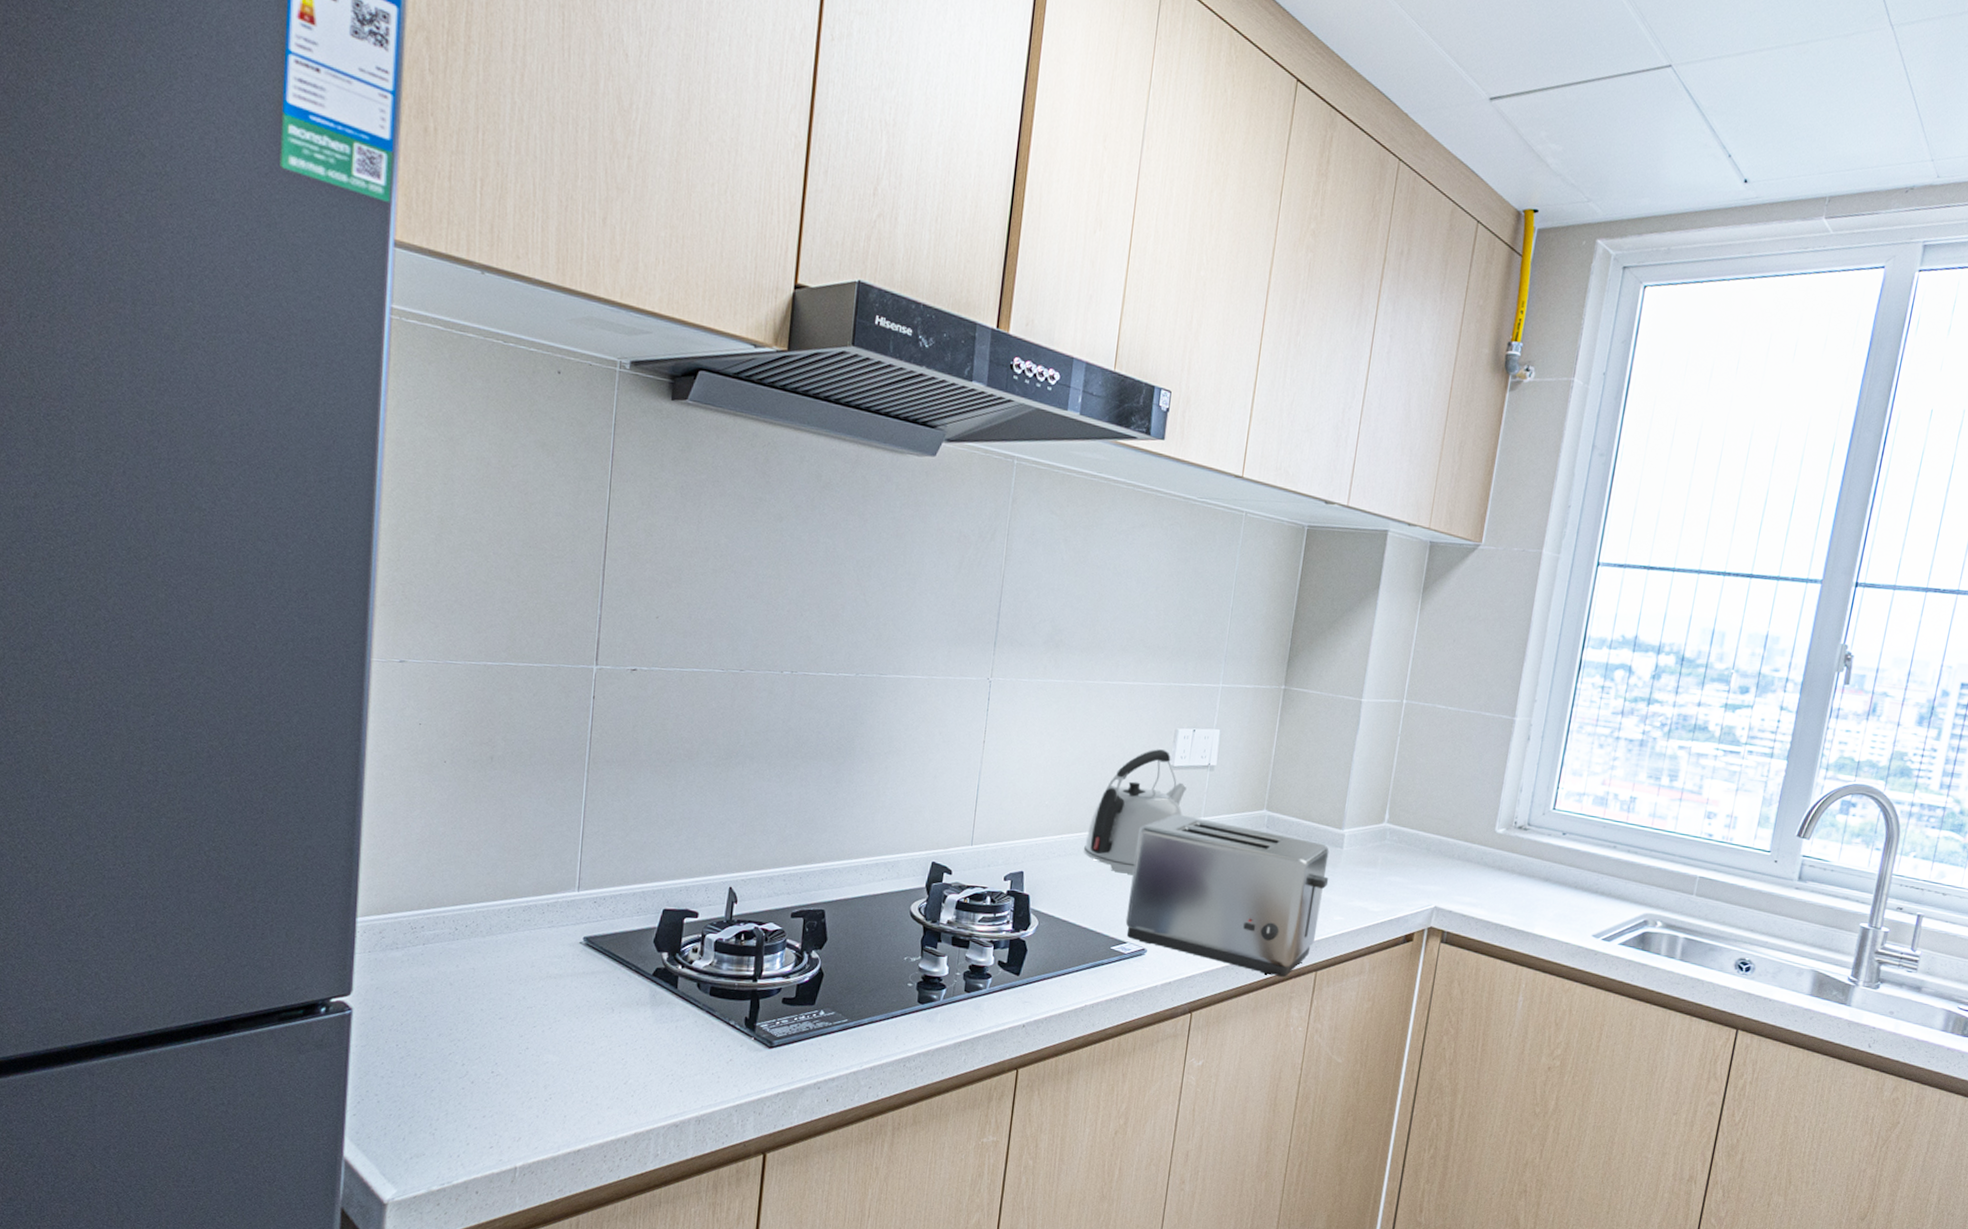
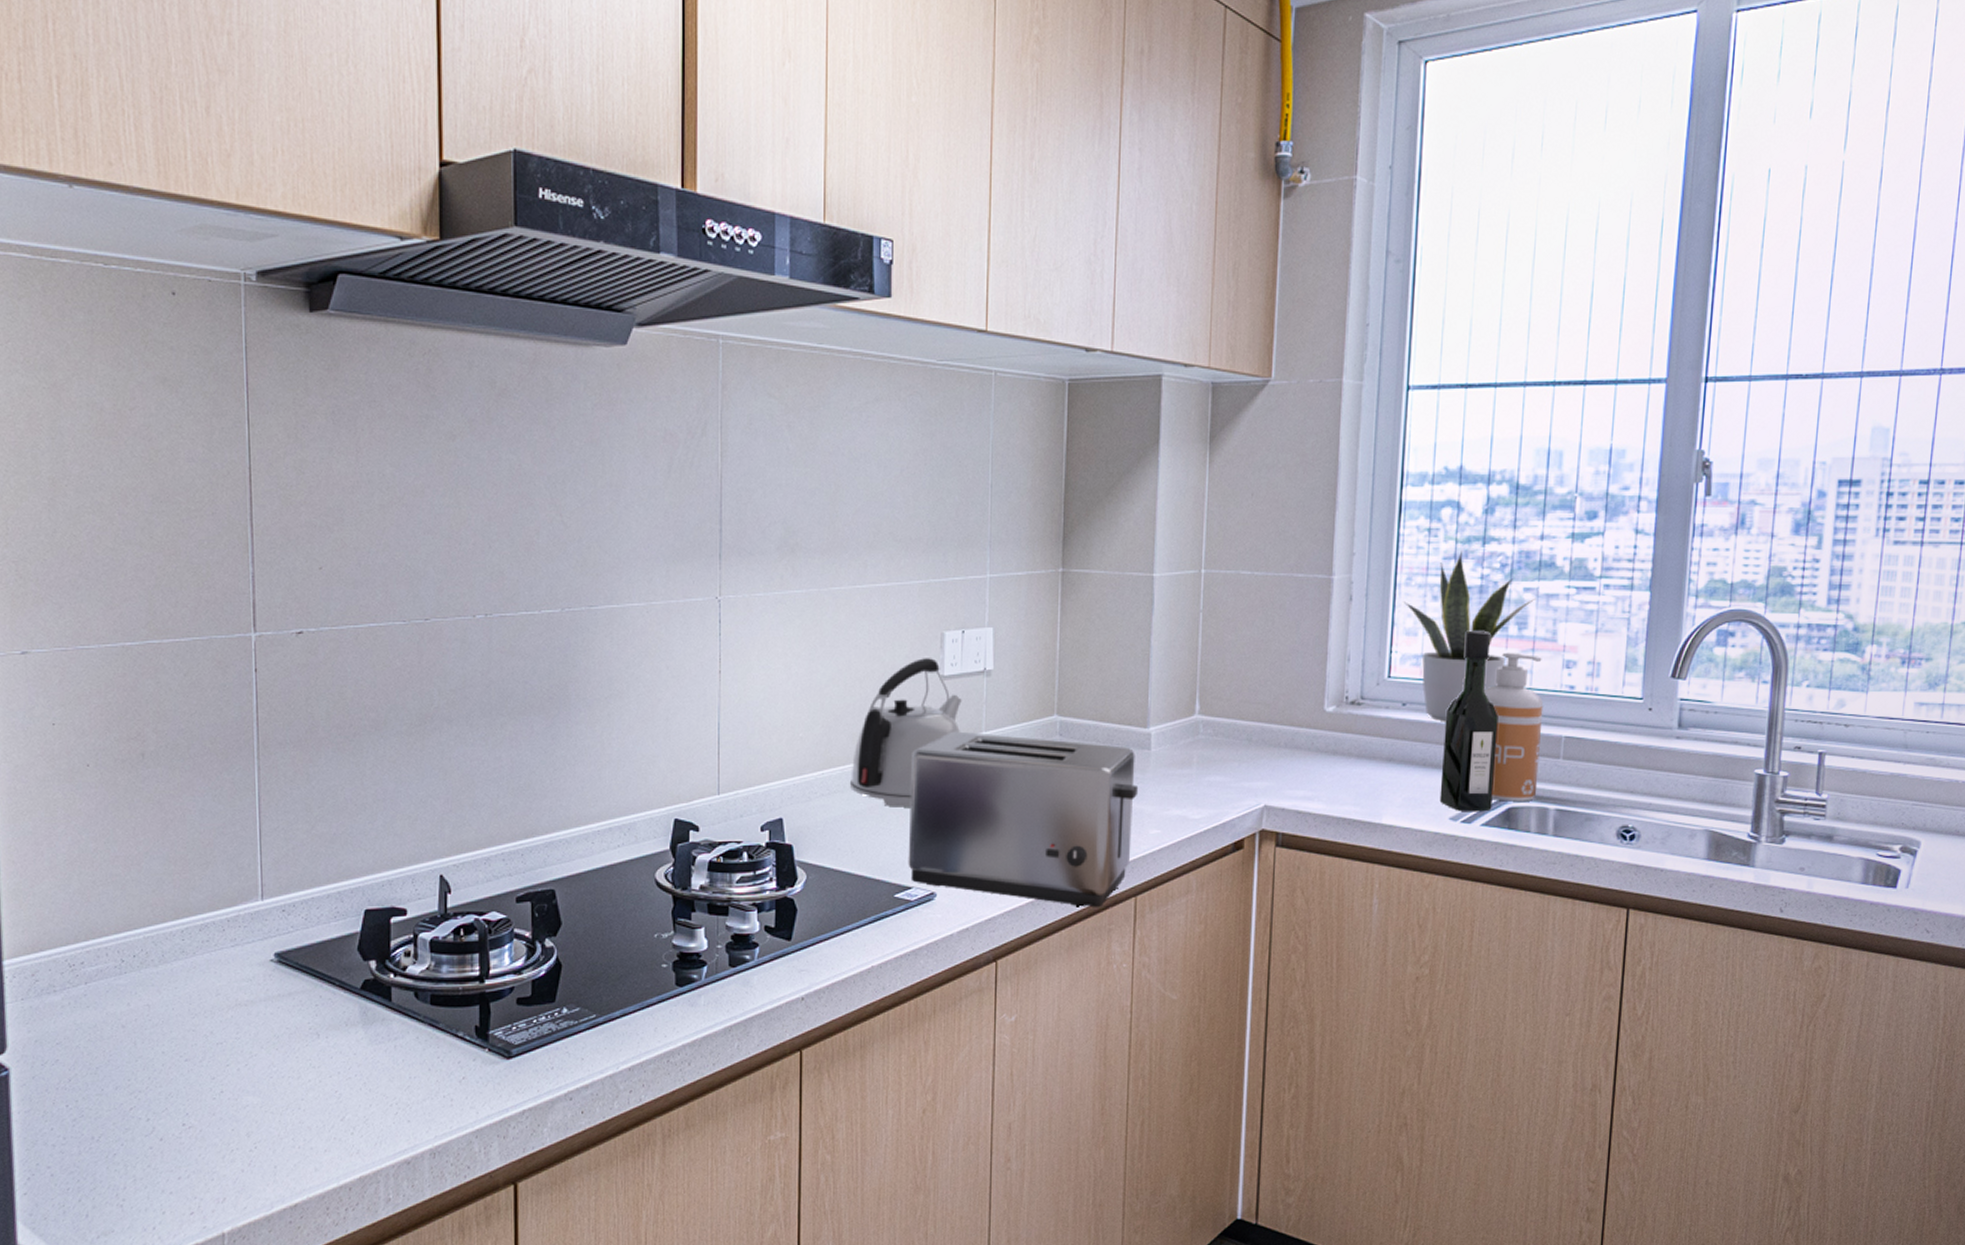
potted plant: none [1574,708,1688,853] -> present [1404,551,1536,722]
bottle: none [1585,777,1645,934] -> present [1439,630,1498,812]
soap dispenser: none [1630,799,1688,928] -> present [1484,652,1544,802]

